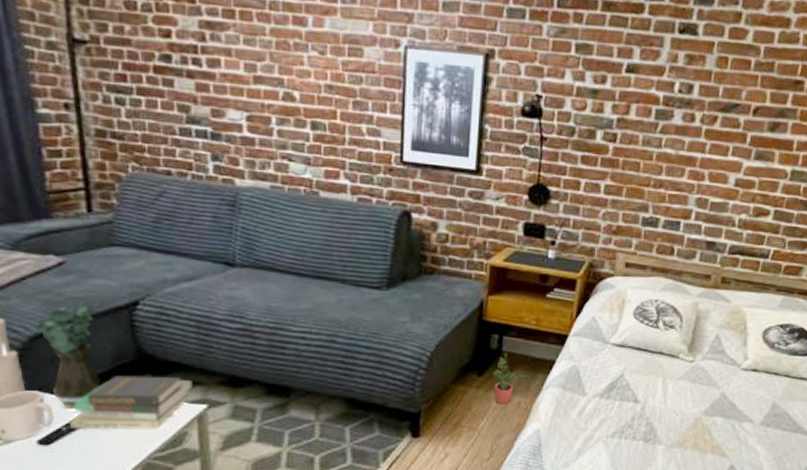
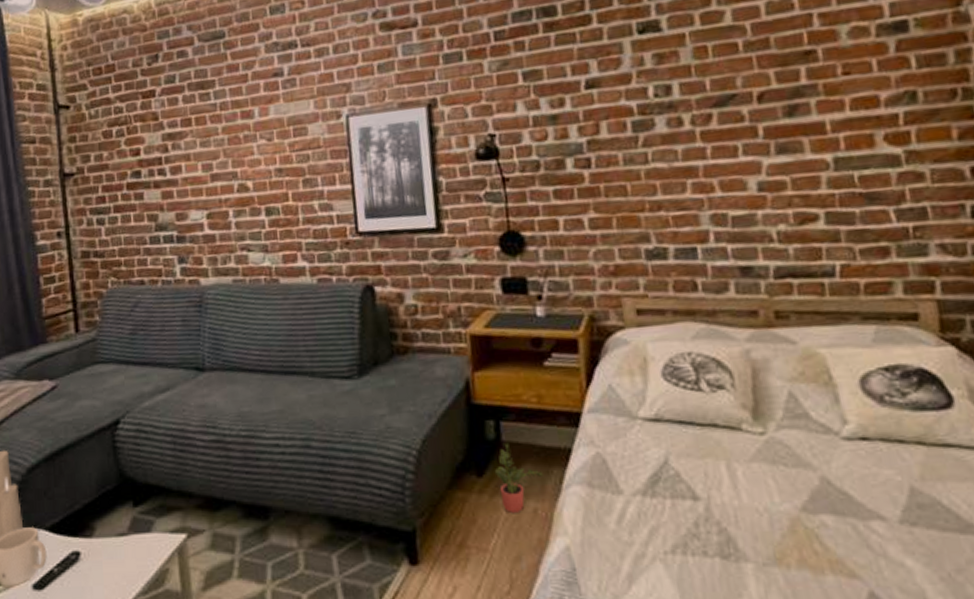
vase: present [36,303,102,409] -> none [33,428,88,546]
books: present [69,375,192,430] -> none [60,502,172,570]

